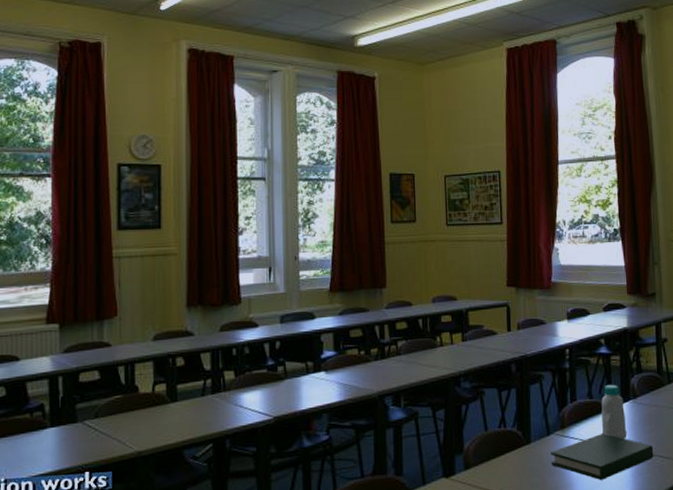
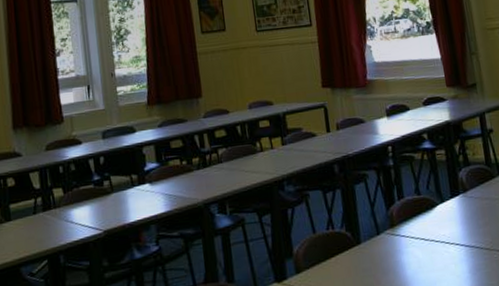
hardback book: present [551,434,654,480] -> none [382,230,491,278]
bottle: present [601,384,627,439] -> none [429,179,461,235]

